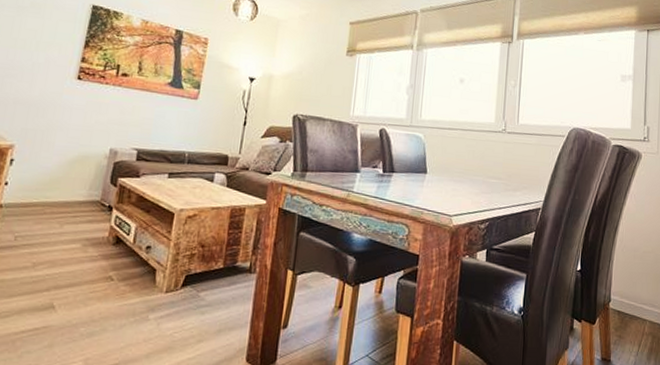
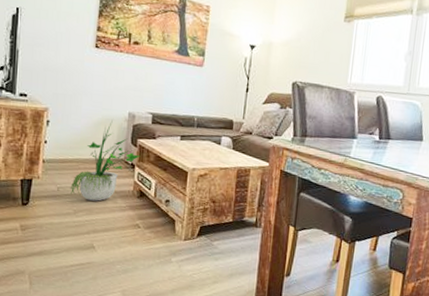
potted plant: none [30,158,120,251] -> present [70,120,141,202]

